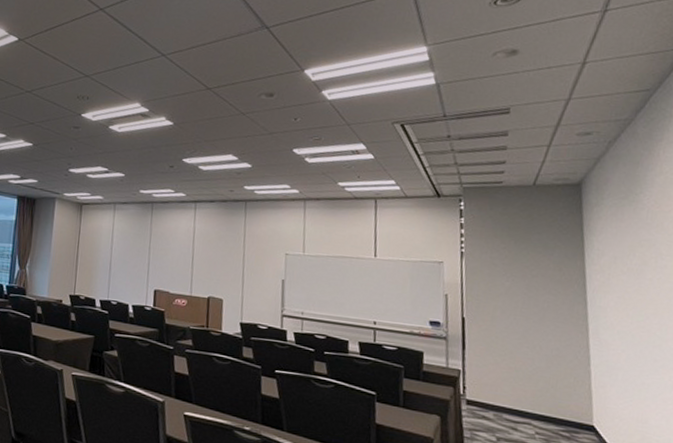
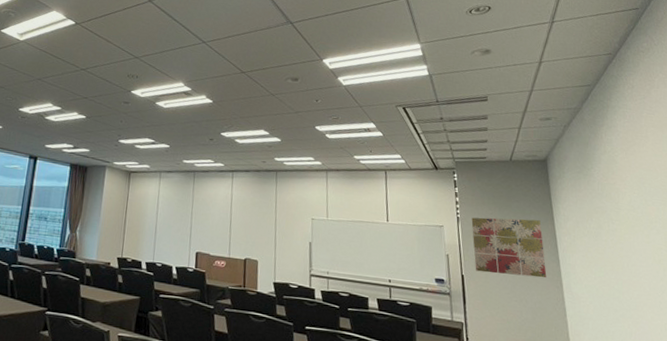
wall art: none [478,252,570,322] -> present [471,217,547,278]

